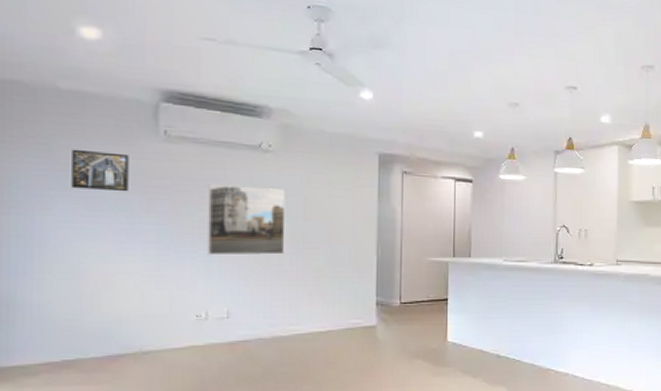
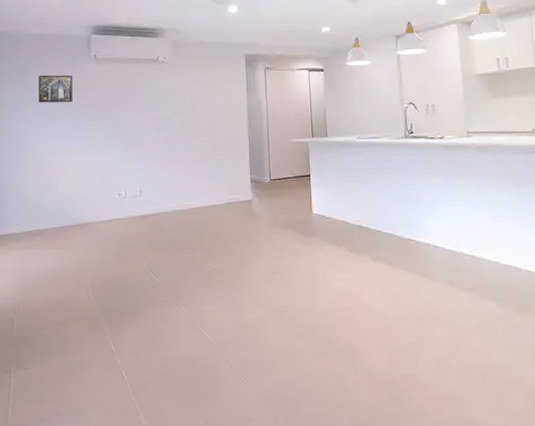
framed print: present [208,185,286,256] -> none [124,91,179,147]

